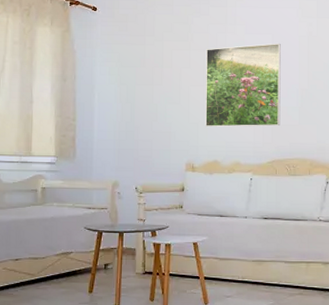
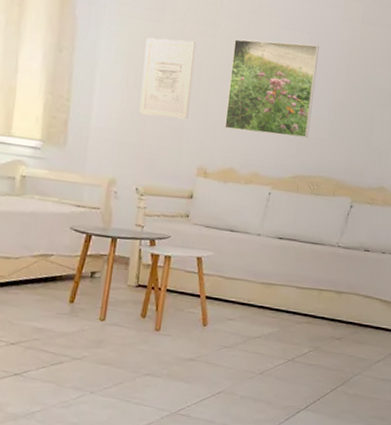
wall art: none [132,56,175,124] -> present [139,37,196,120]

